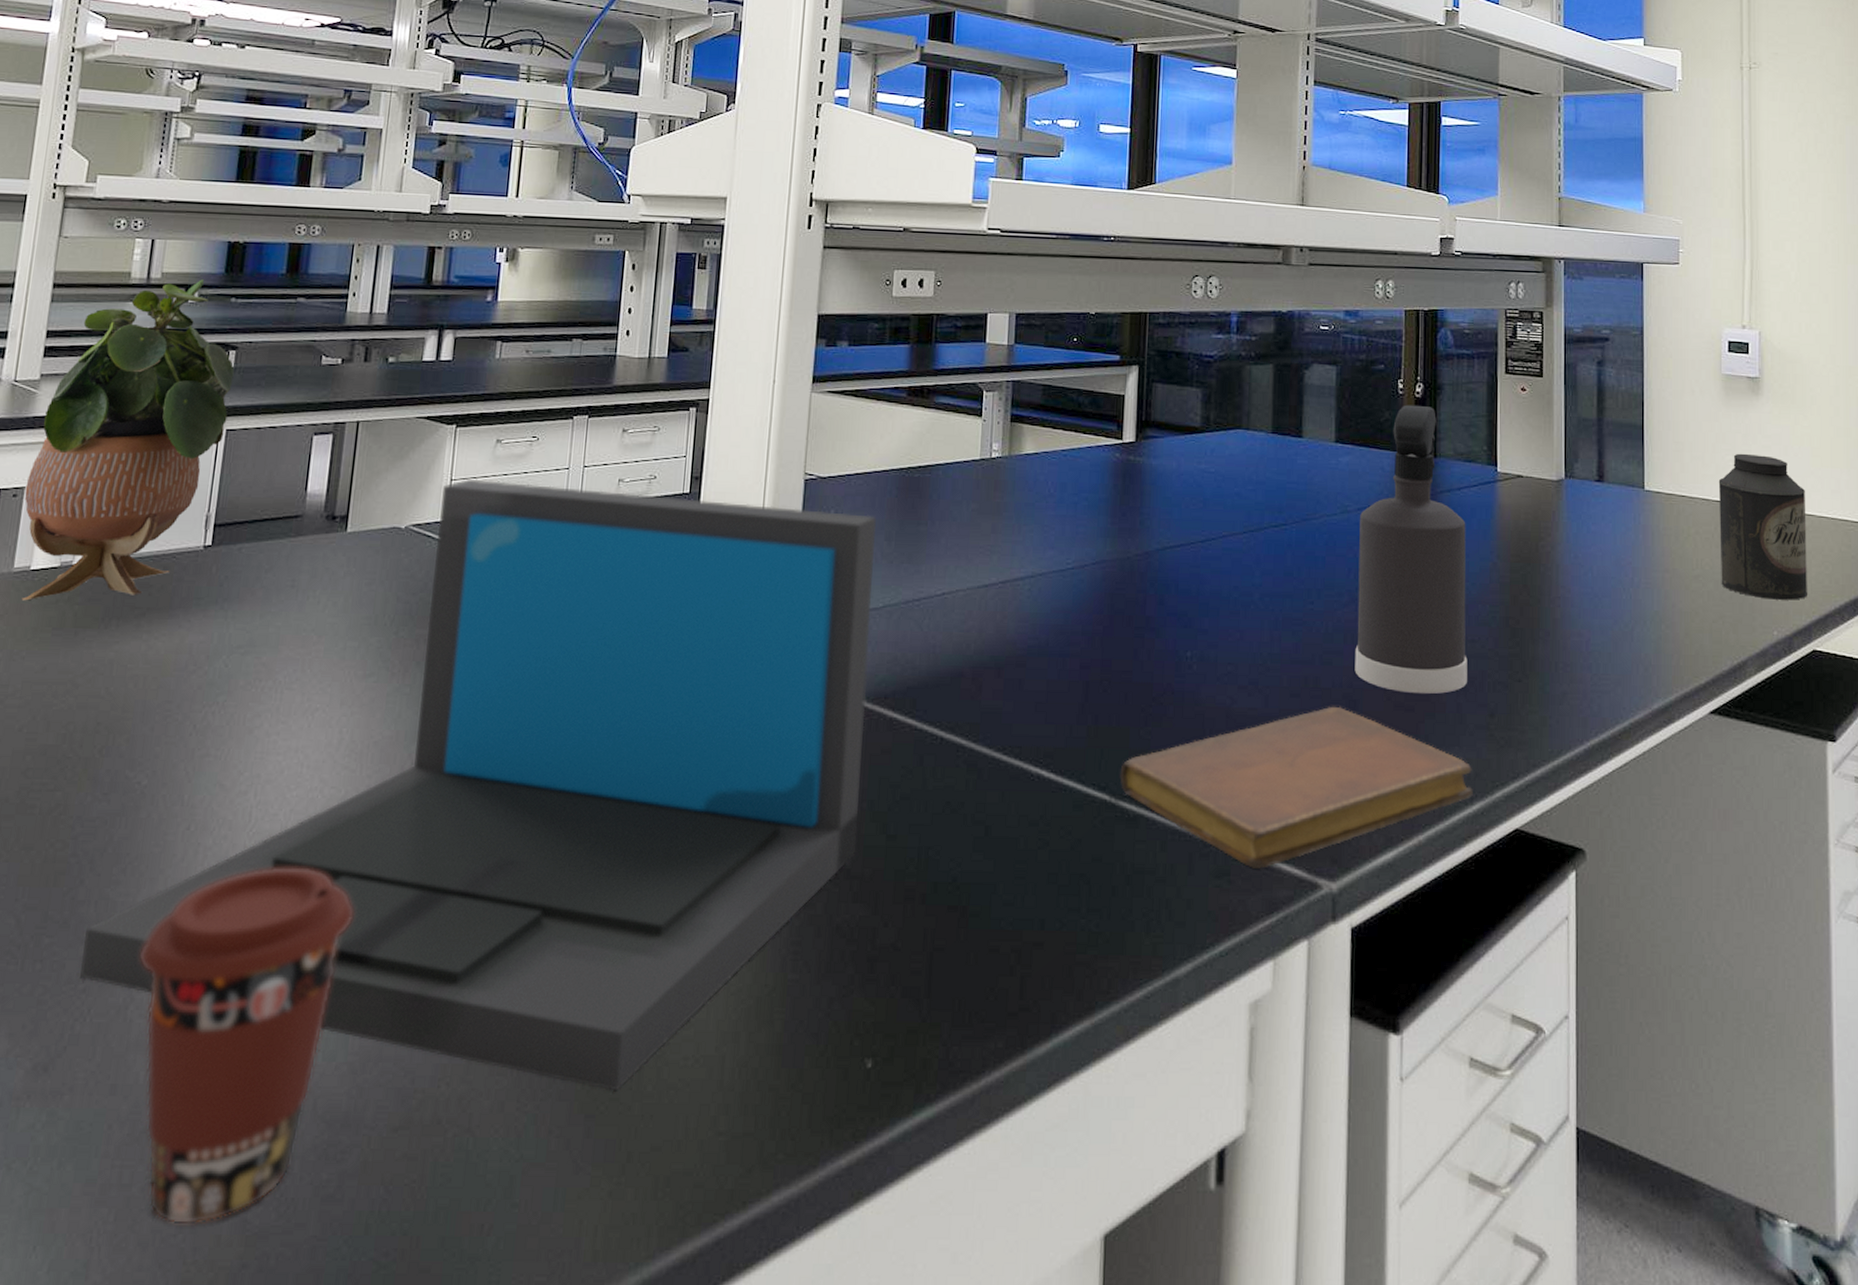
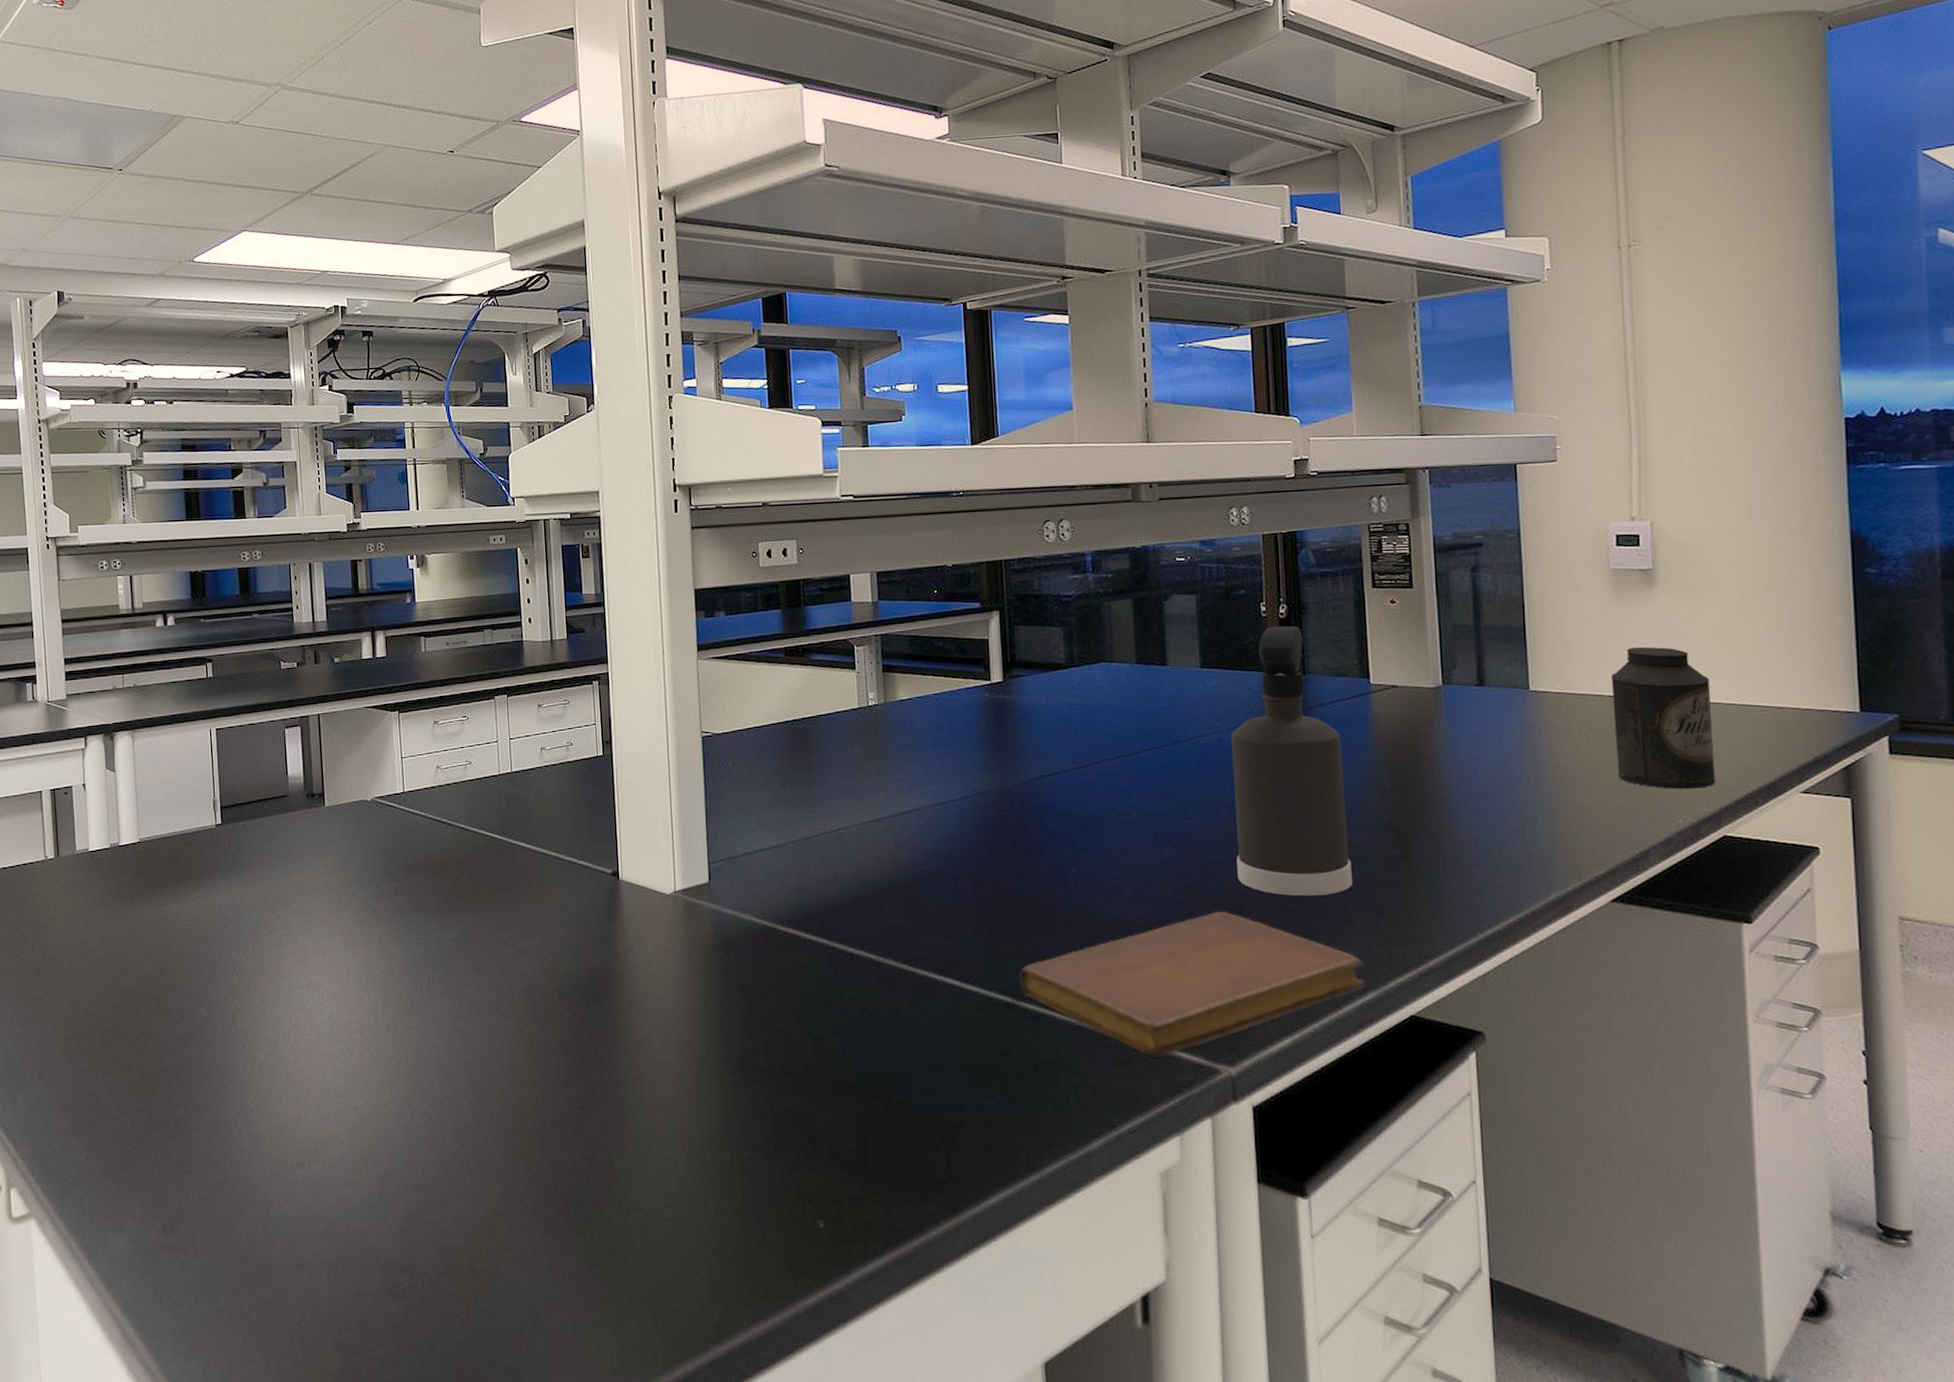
potted plant: present [21,279,235,601] -> none [72,606,215,876]
laptop: present [80,478,876,1092] -> none [182,755,788,1246]
coffee cup: present [140,867,355,1225] -> none [226,1075,383,1344]

